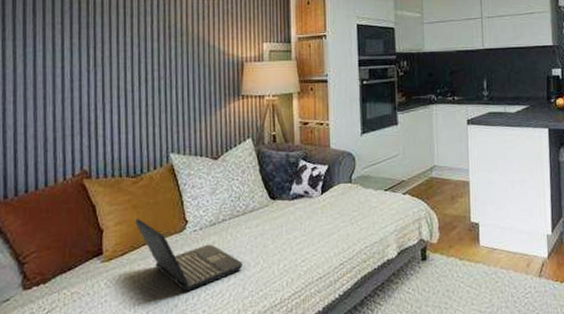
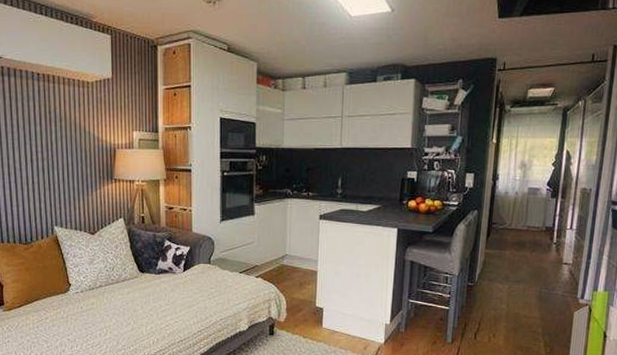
laptop: present [135,218,243,292] -> none [28,278,117,341]

